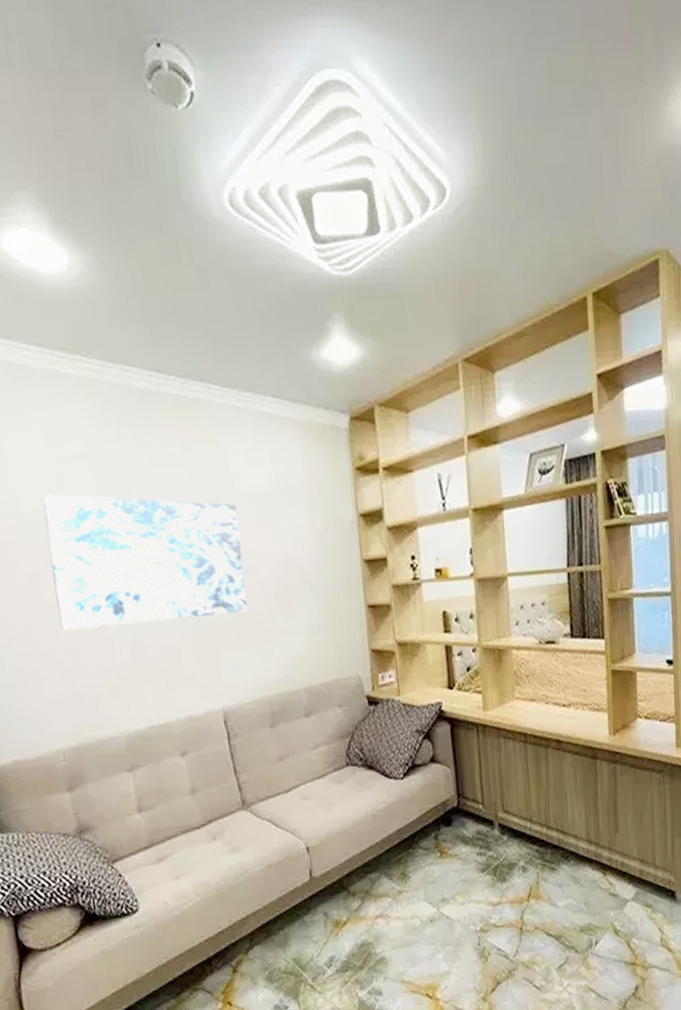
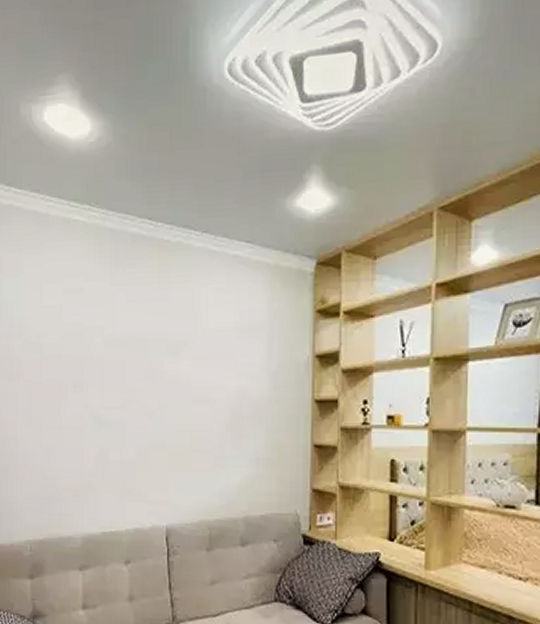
wall art: present [42,494,247,631] -> none [44,320,201,438]

